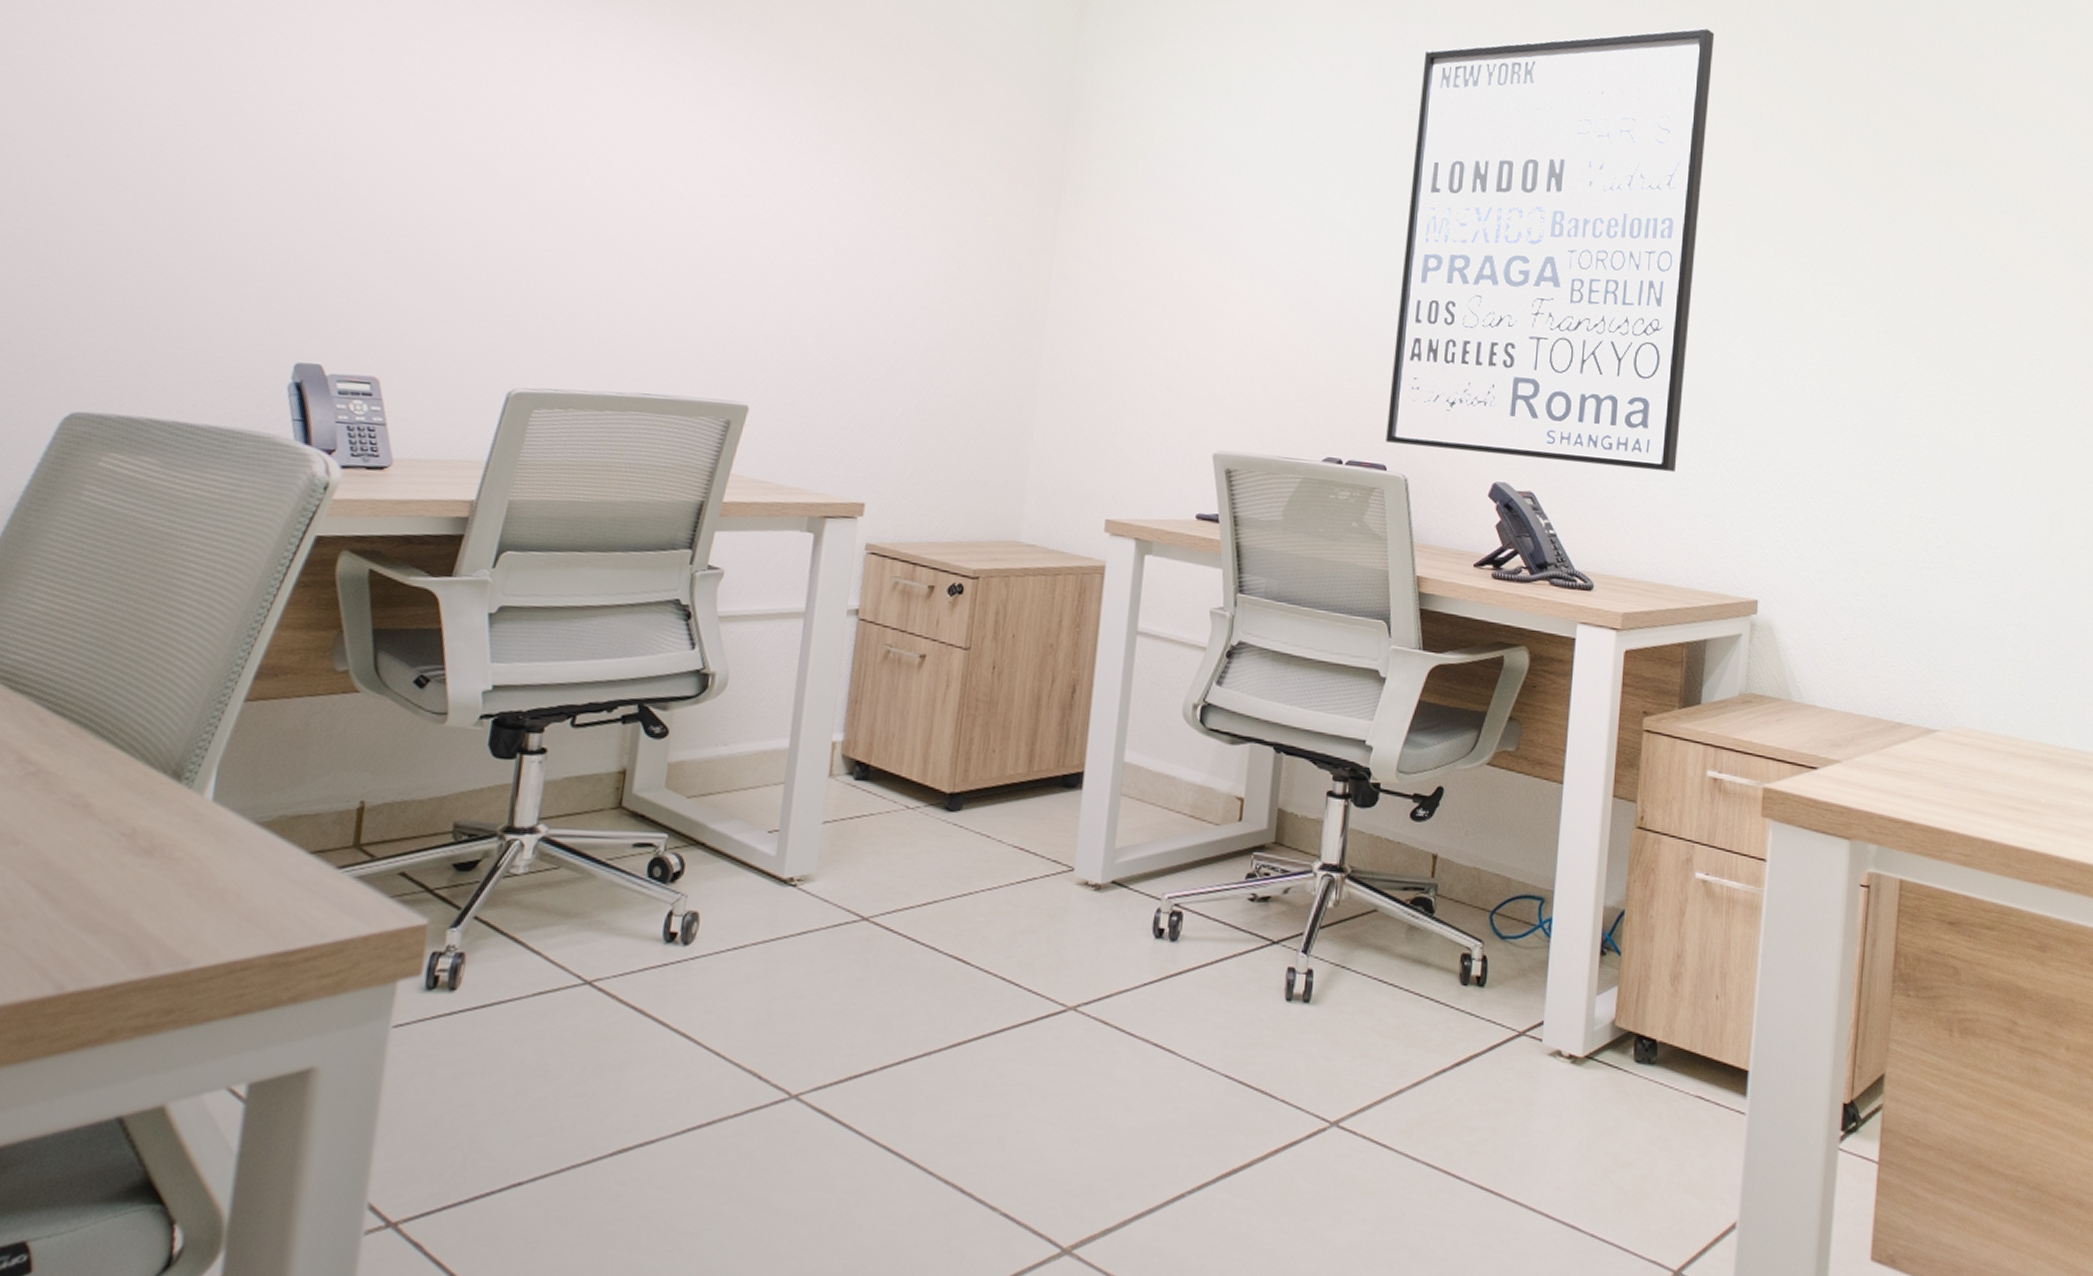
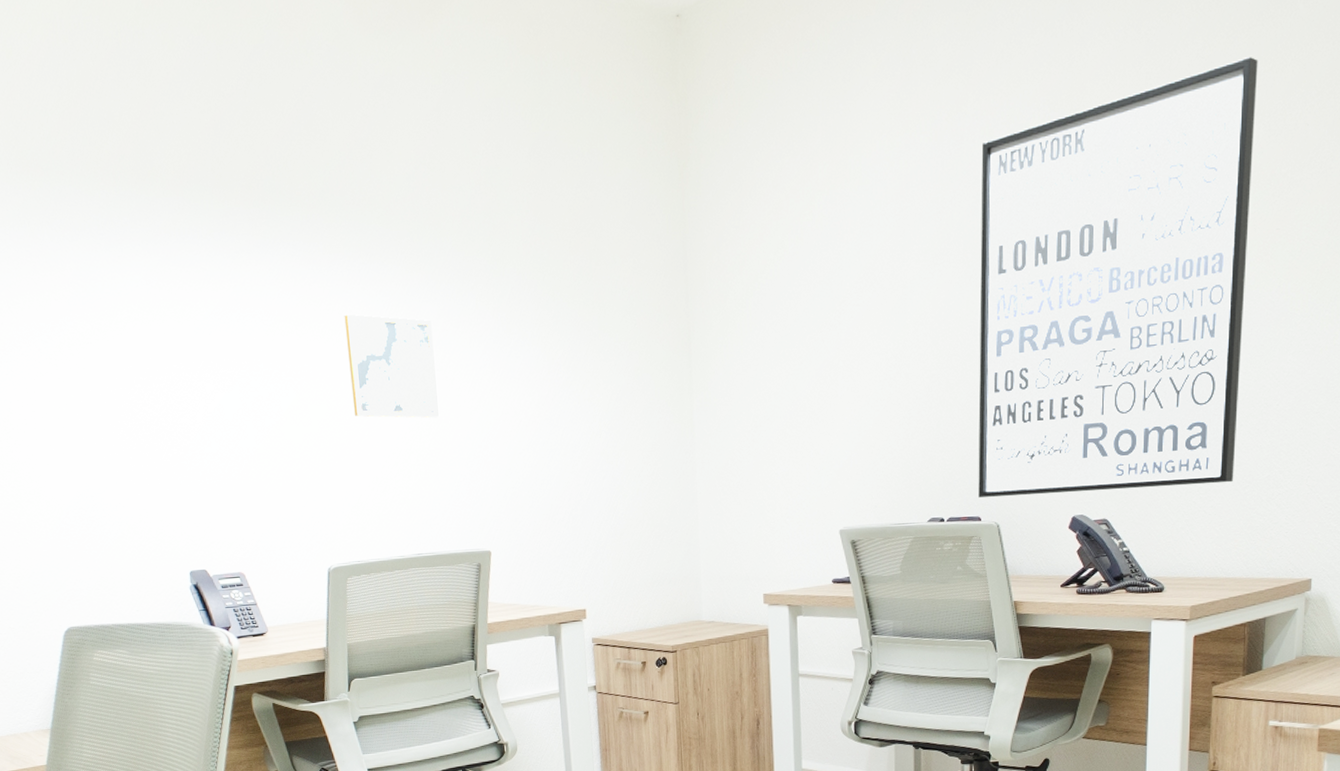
wall art: none [598,77,732,224] -> present [344,314,440,418]

